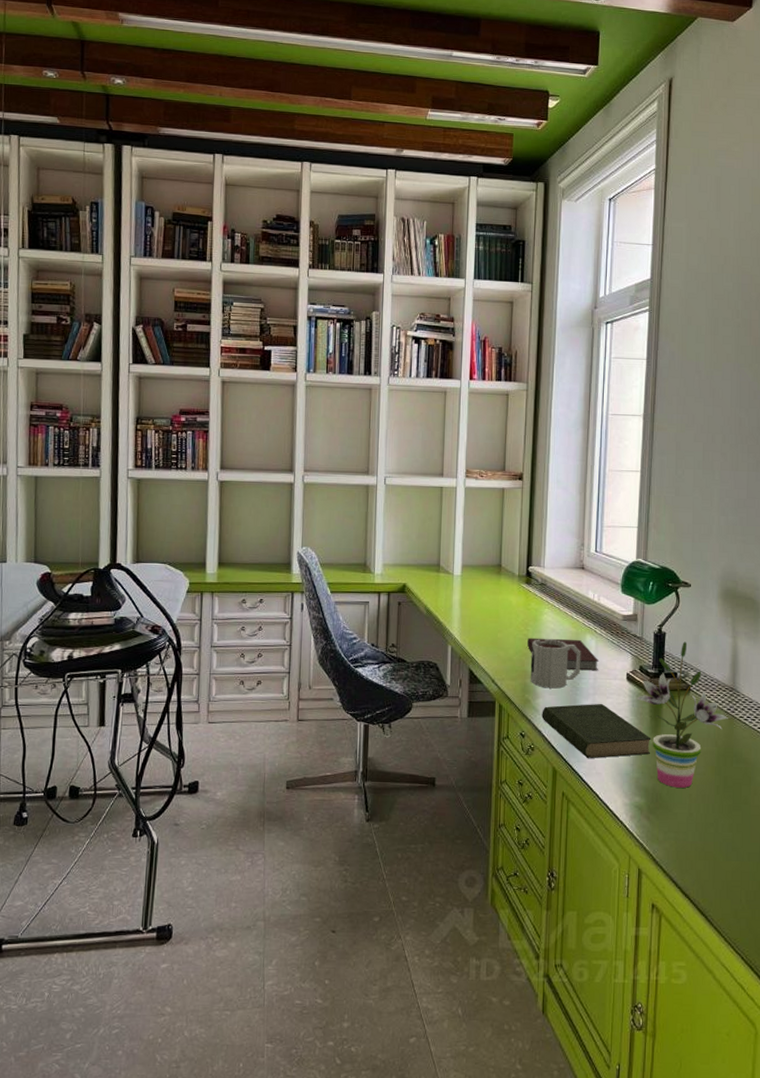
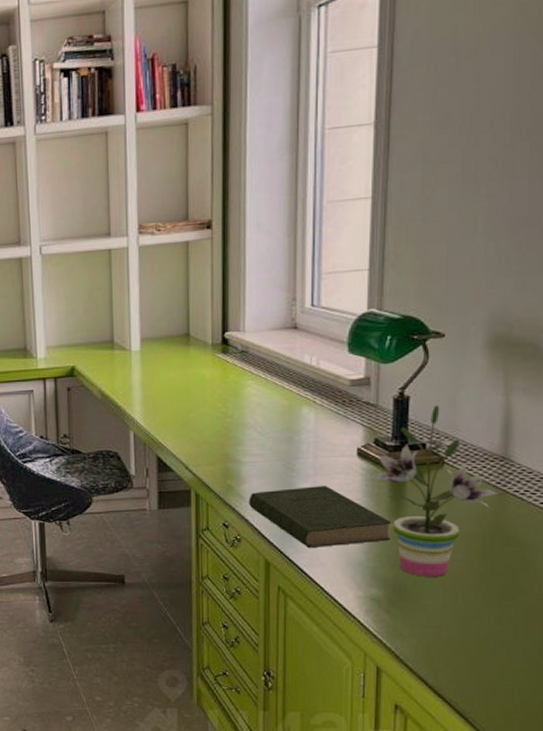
notebook: present [526,637,599,670] -> none [226,413,321,448]
mug: present [530,639,581,689] -> none [232,415,297,472]

